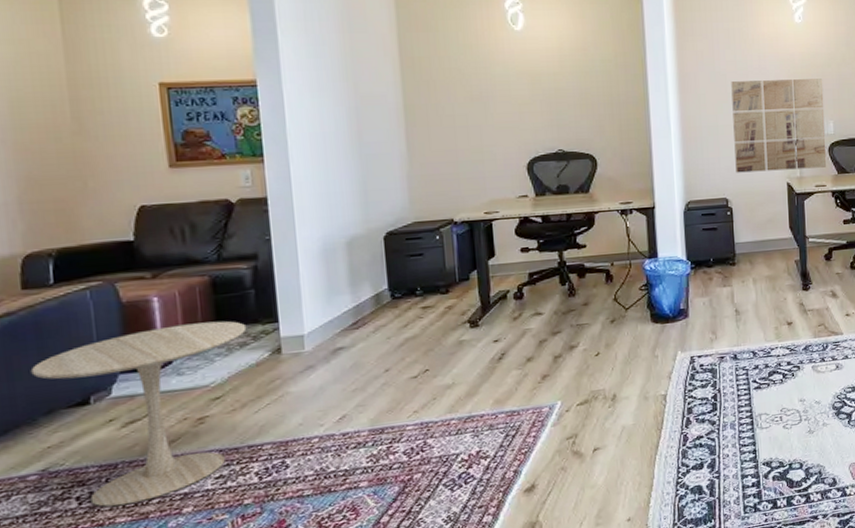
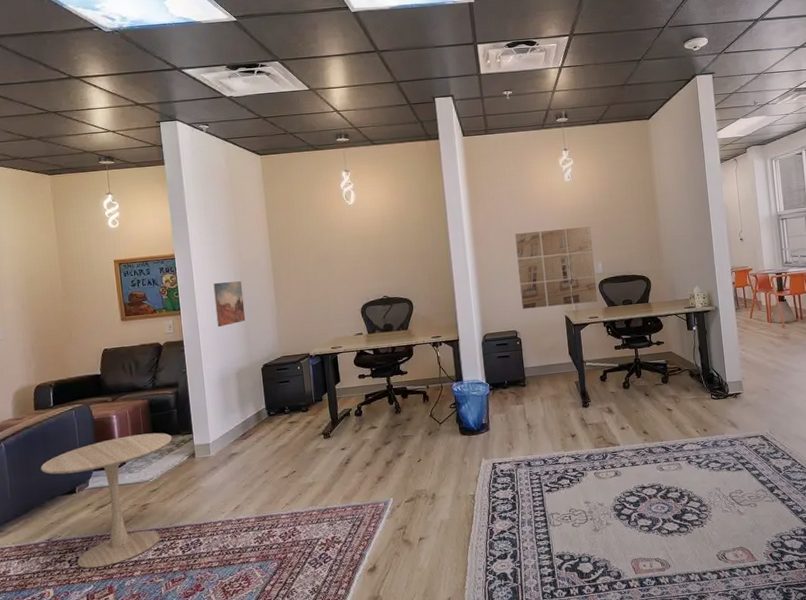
wall art: none [315,121,363,182] -> present [213,281,246,328]

